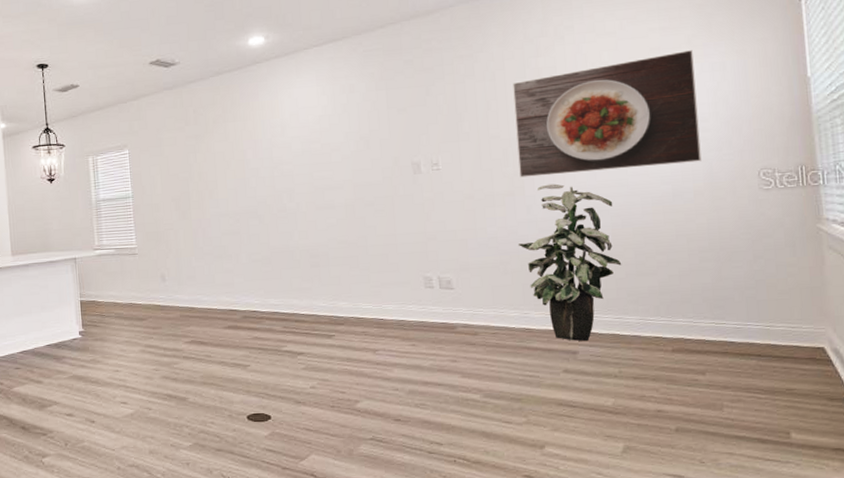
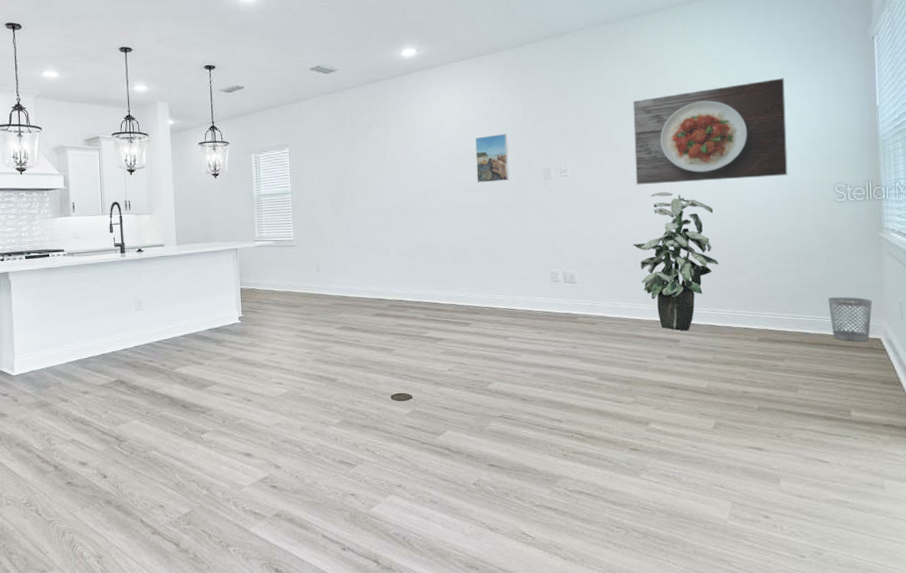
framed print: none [333,124,373,180] -> present [475,133,510,183]
wastebasket: none [757,299,812,352] -> present [828,296,872,342]

